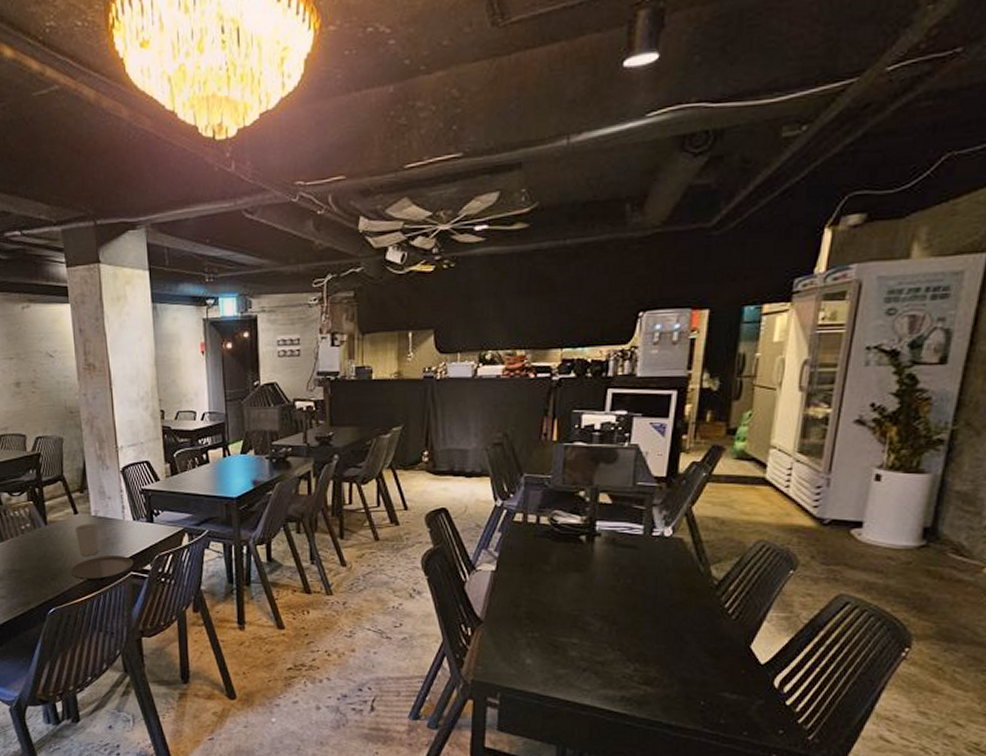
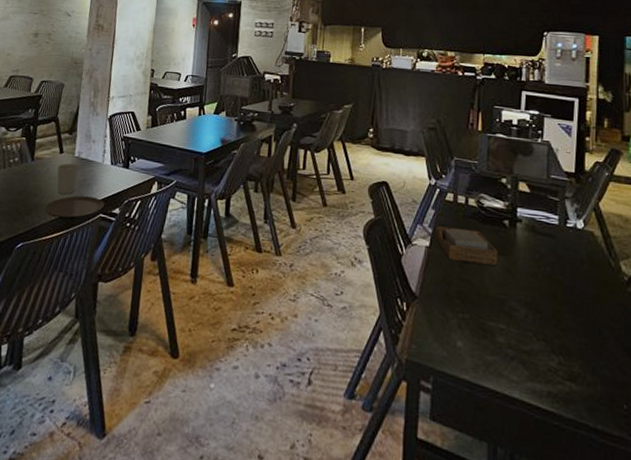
napkin holder: none [502,549,573,583] -> present [436,226,499,266]

